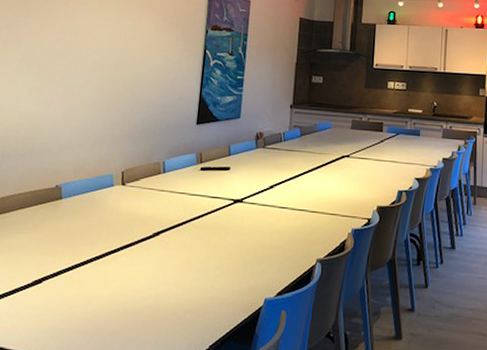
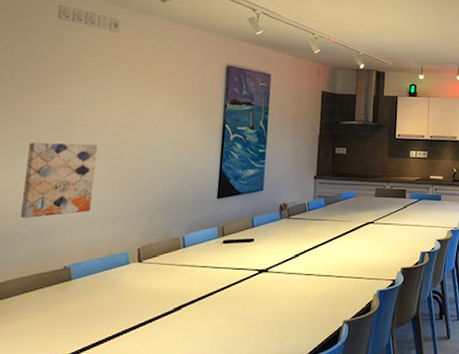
wall art: none [20,64,90,137] -> present [20,143,98,218]

